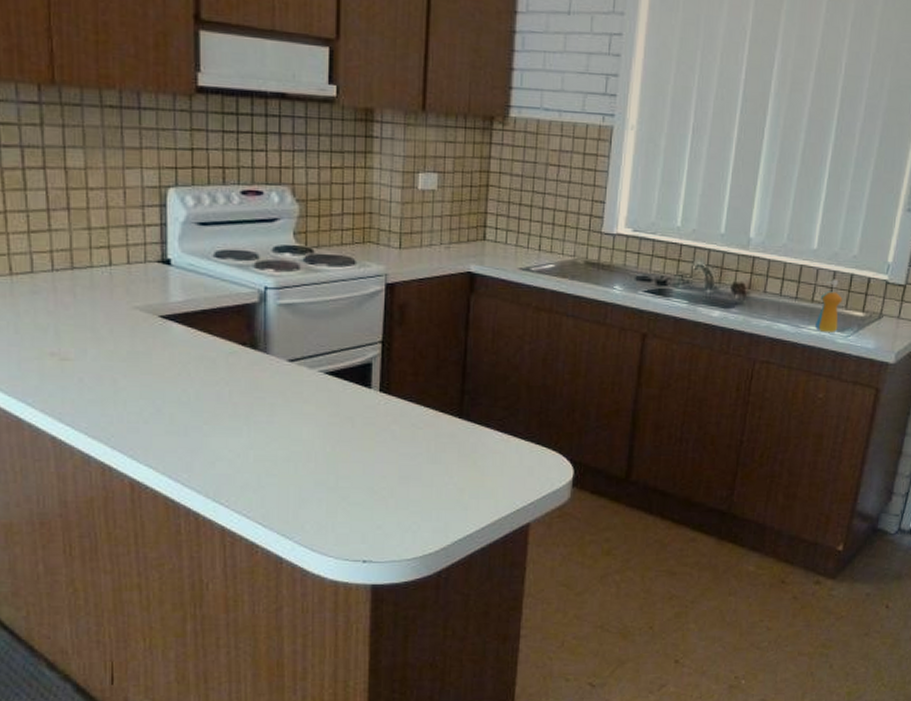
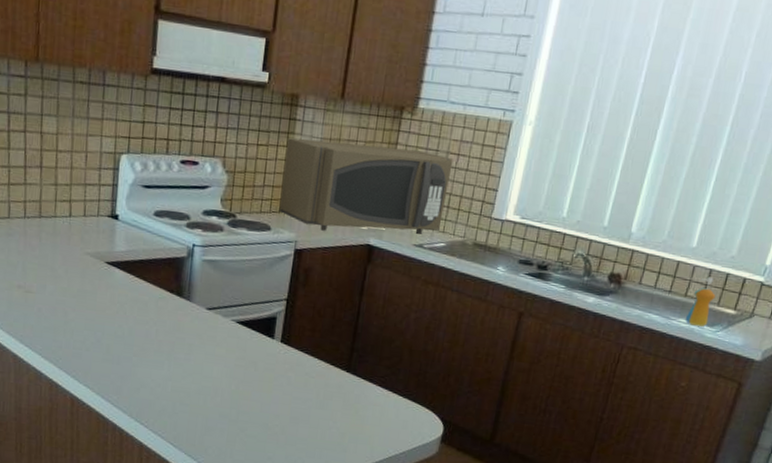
microwave: none [363,157,554,260] -> present [279,138,453,235]

